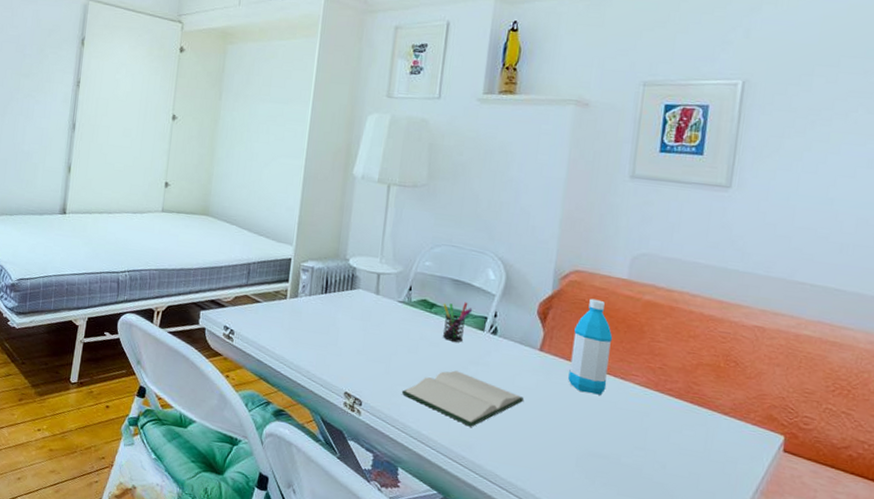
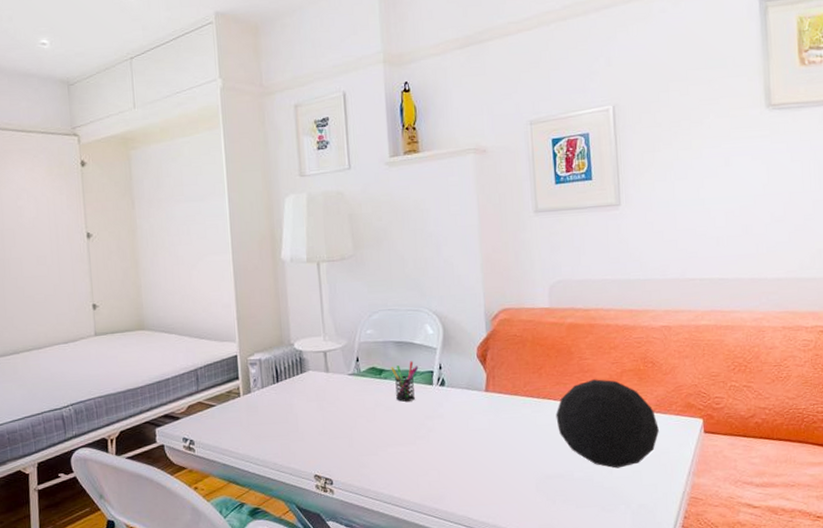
hardback book: present [402,370,525,427] -> none [369,428,481,479]
water bottle: present [568,298,613,395] -> none [512,332,550,422]
decorative orb: none [612,364,730,466] -> present [556,379,659,469]

